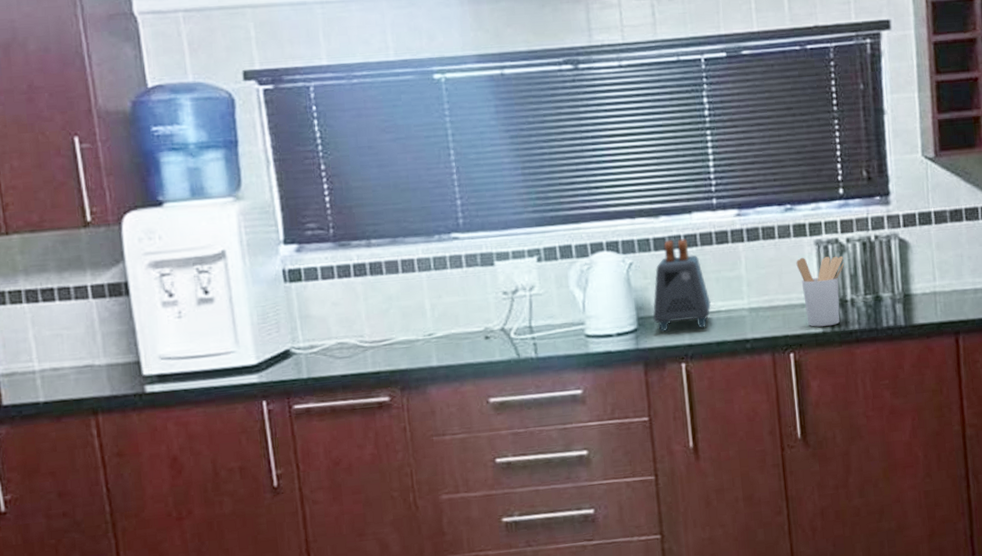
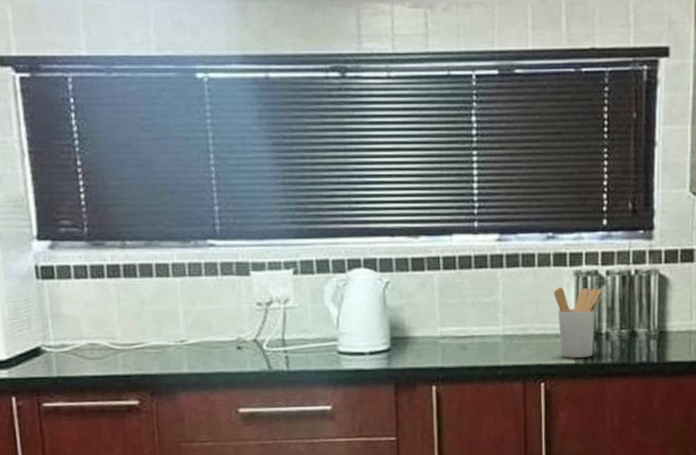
toaster: present [652,239,712,332] -> none [406,260,466,353]

